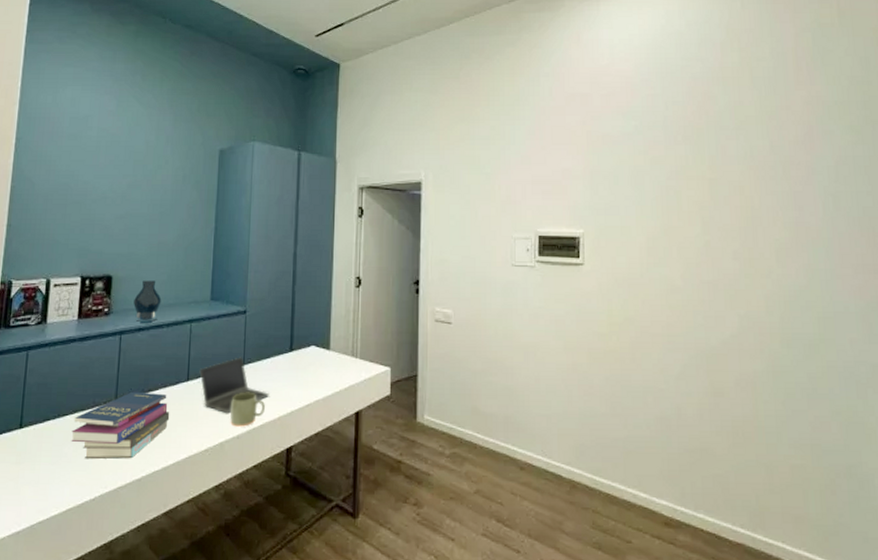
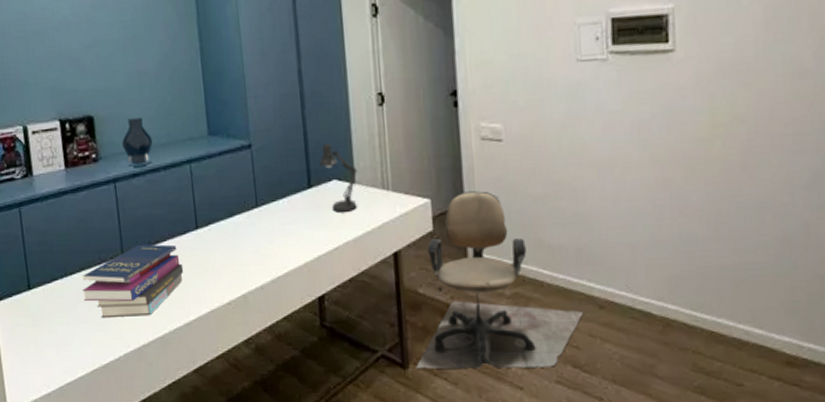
laptop computer: present [199,357,269,414] -> none [208,198,291,263]
mug: present [229,392,265,427] -> none [248,237,288,276]
desk lamp: none [301,314,333,374] -> present [318,143,358,212]
office chair: none [365,363,508,521] -> present [416,191,584,369]

